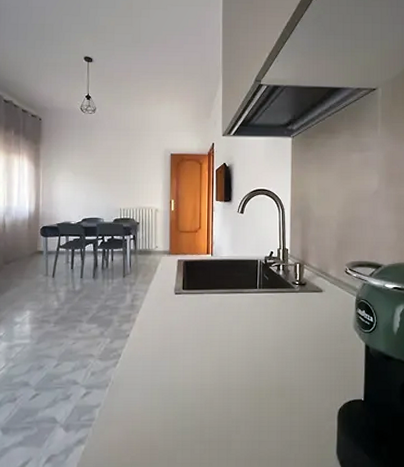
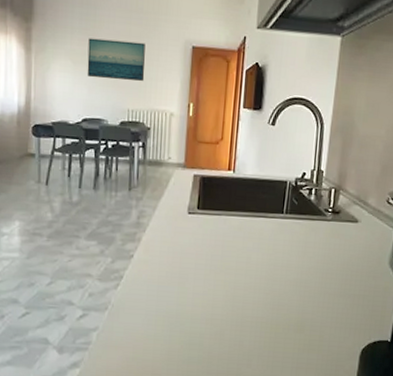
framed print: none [85,153,133,185] -> present [87,38,145,81]

